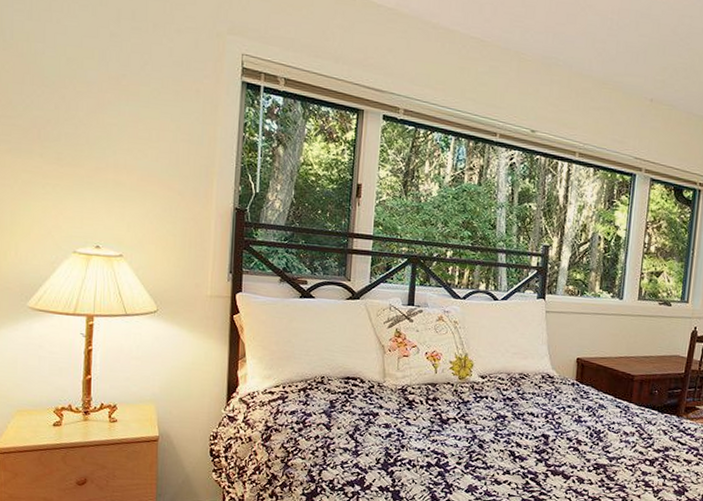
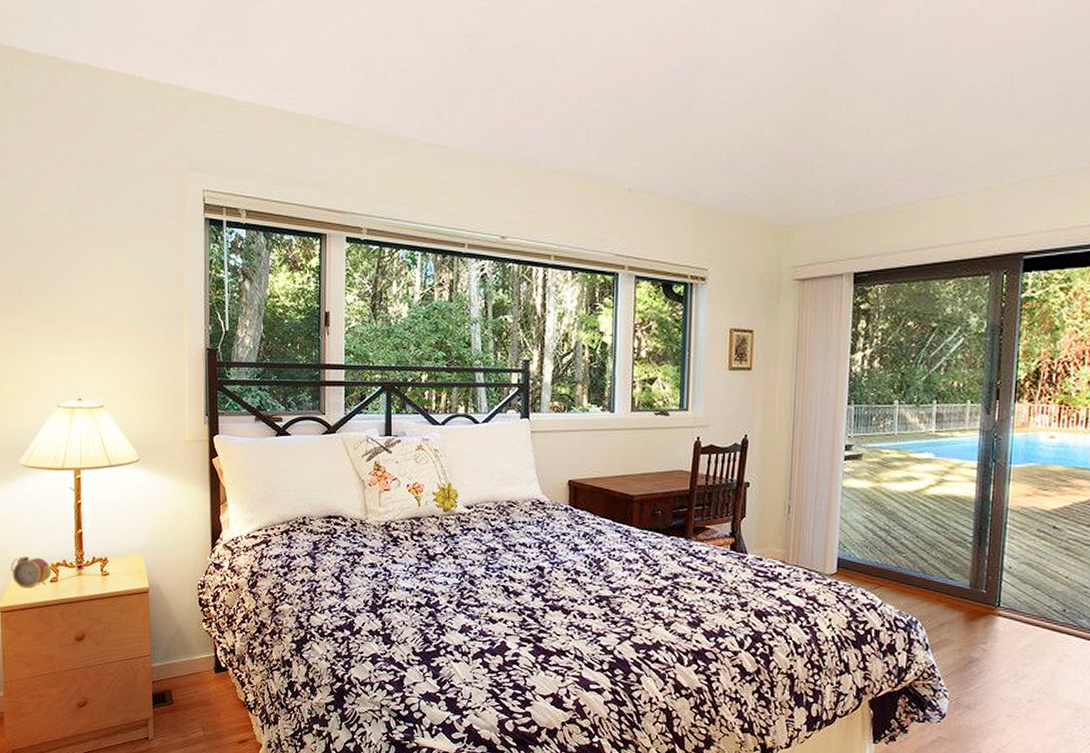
alarm clock: none [10,398,55,431] -> present [11,556,51,588]

